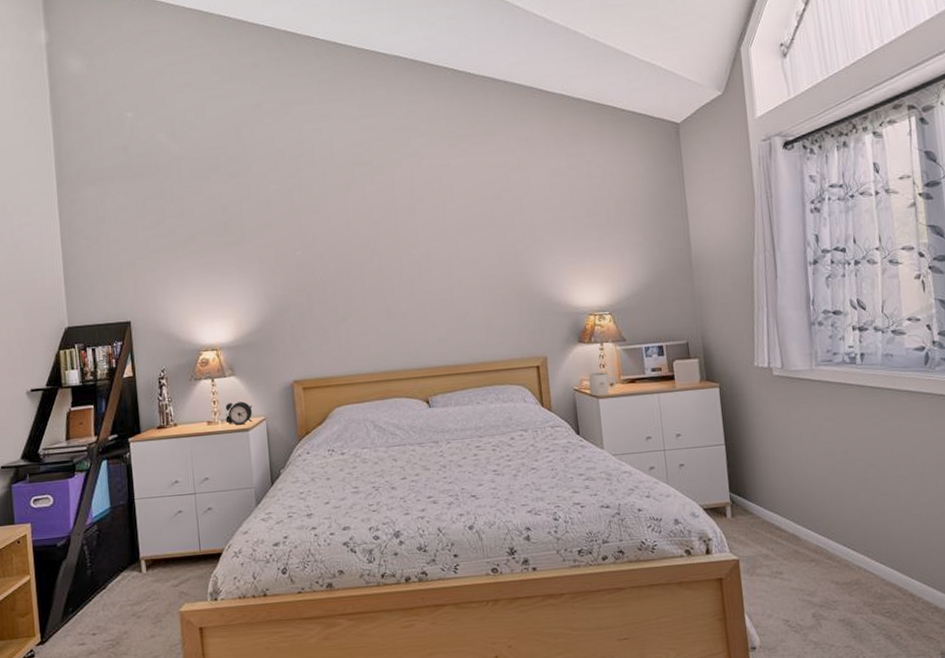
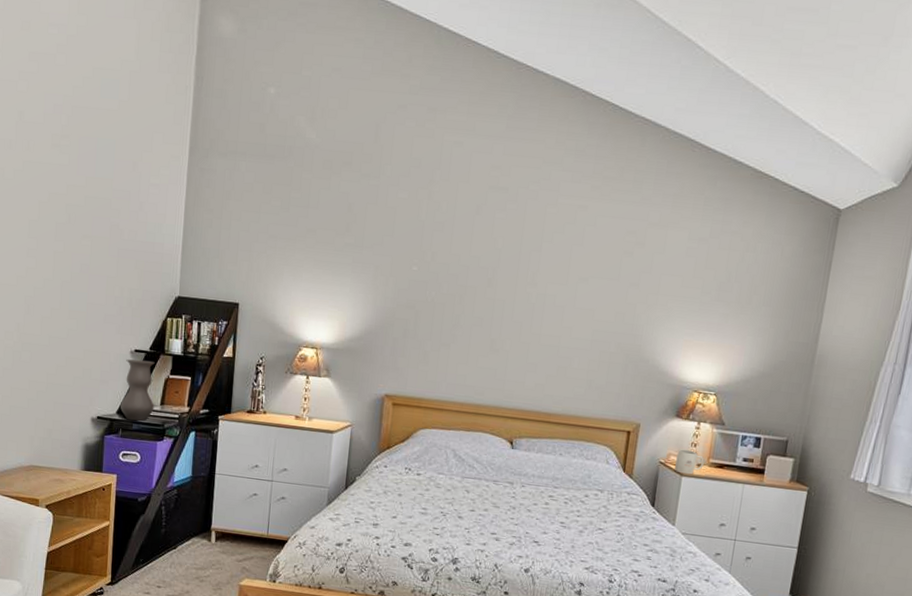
vase: none [23,397,60,463] -> present [120,359,155,422]
alarm clock: present [225,401,252,425] -> none [313,402,341,426]

